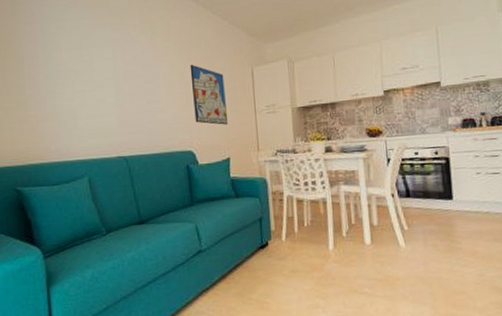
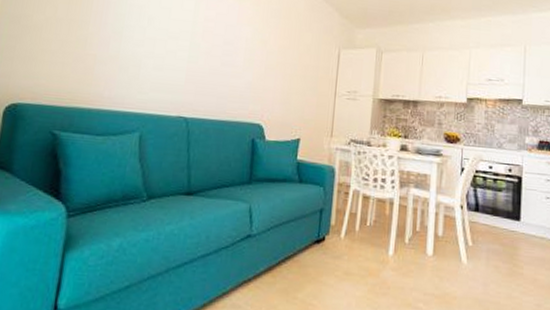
wall art: present [190,65,227,125] -> none [270,35,309,103]

